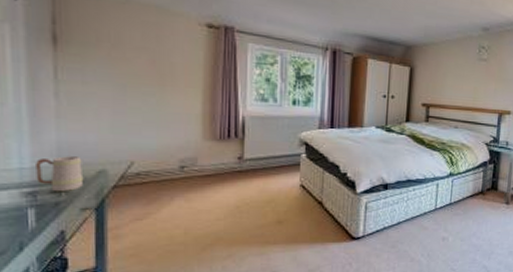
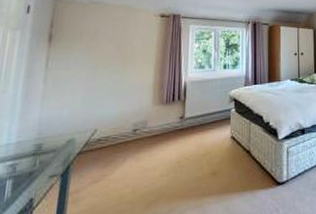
mug: present [36,156,84,192] -> none [18,129,57,163]

